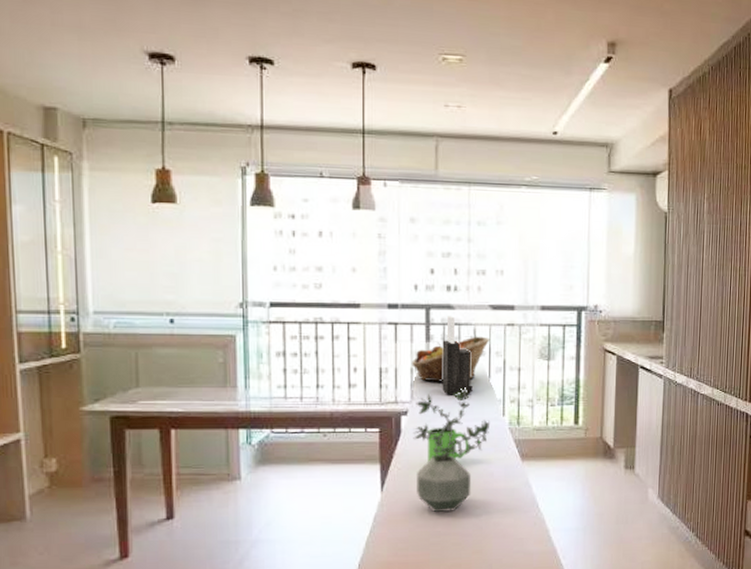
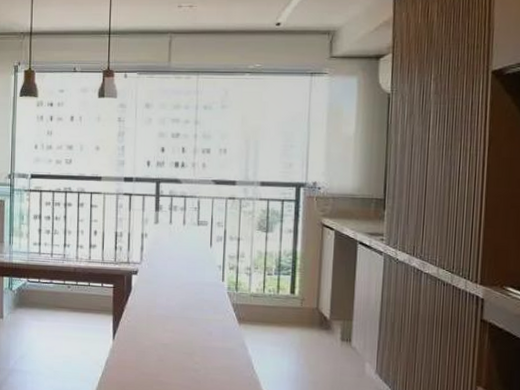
fruit basket: present [412,336,491,382] -> none [143,208,213,247]
potted plant: present [413,387,491,512] -> none [142,253,211,364]
mug: present [428,427,469,462] -> none [154,287,191,317]
knife block: present [442,316,473,395] -> none [168,189,195,260]

